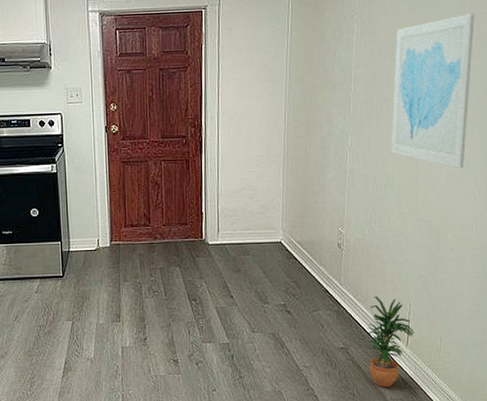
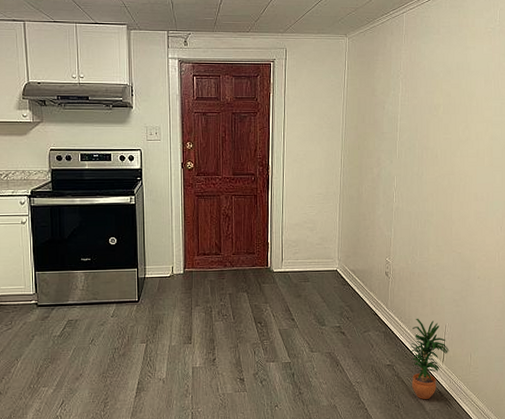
wall art: present [391,13,475,169] -> none [430,79,496,209]

